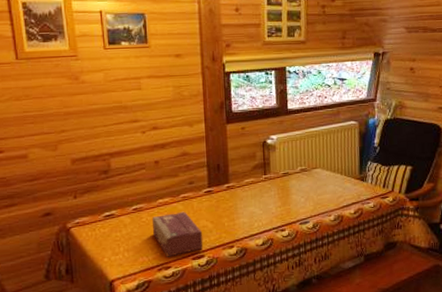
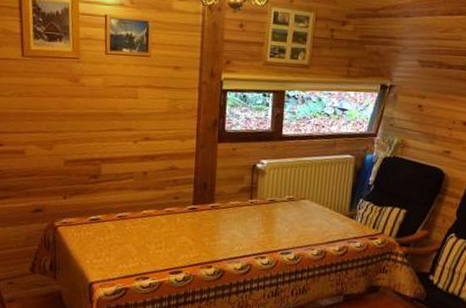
tissue box: present [151,211,204,257] -> none [134,225,183,268]

